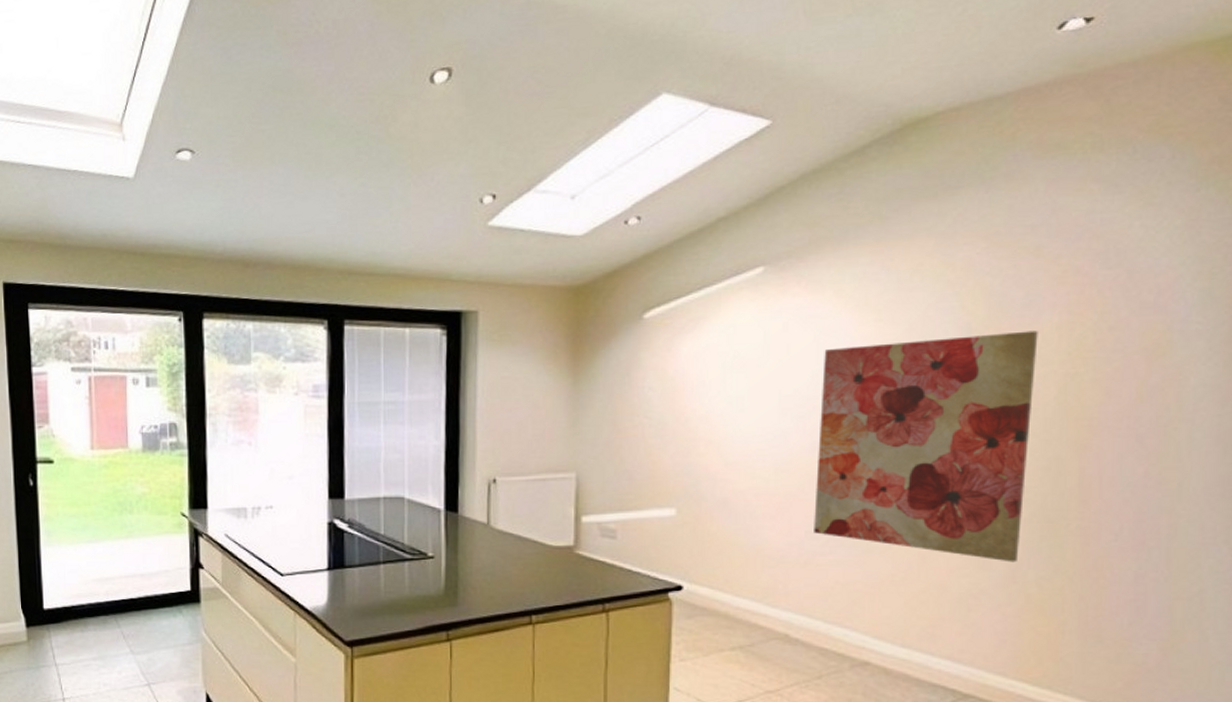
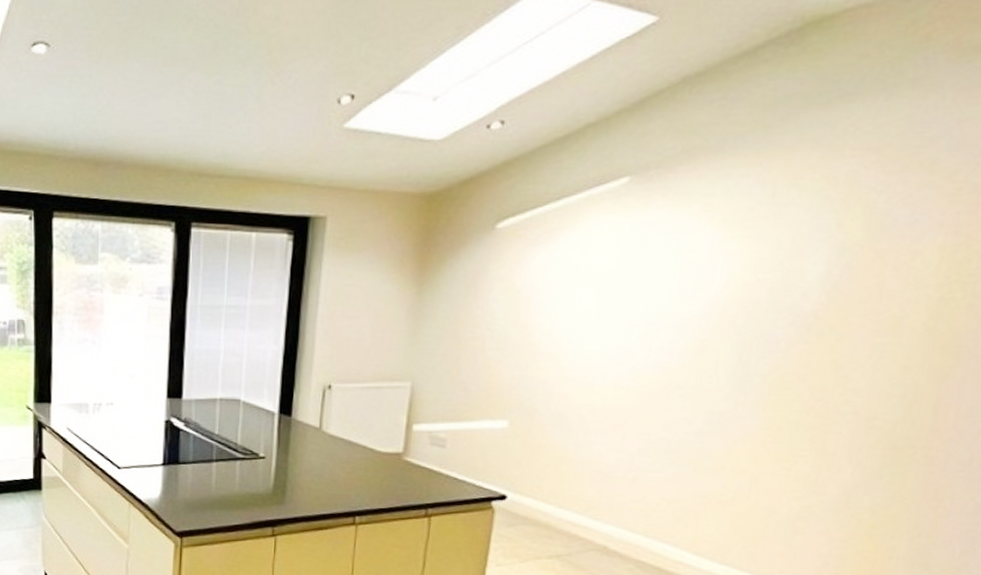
wall art: present [814,330,1038,562] -> none [646,252,918,488]

